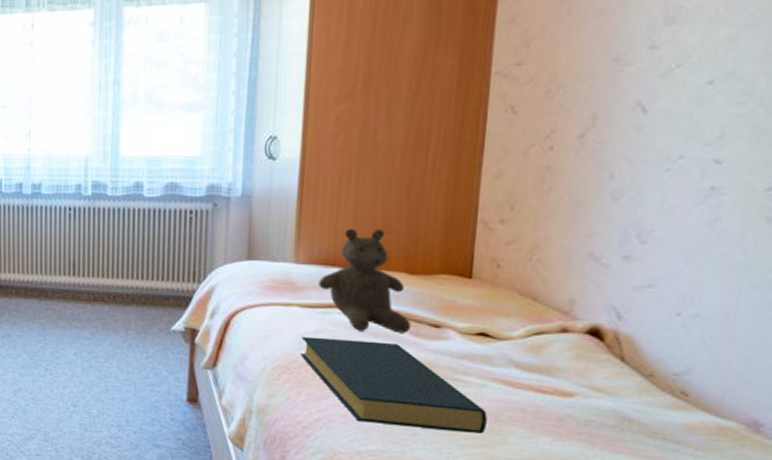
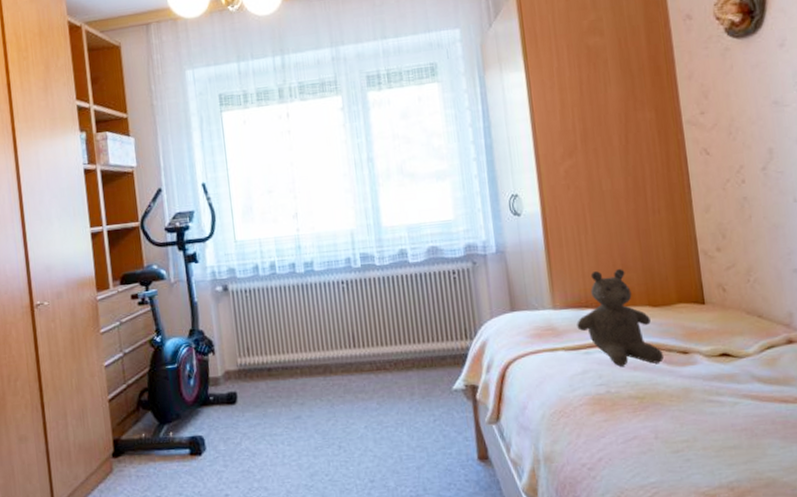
hardback book: present [300,336,487,434] -> none [571,374,747,456]

